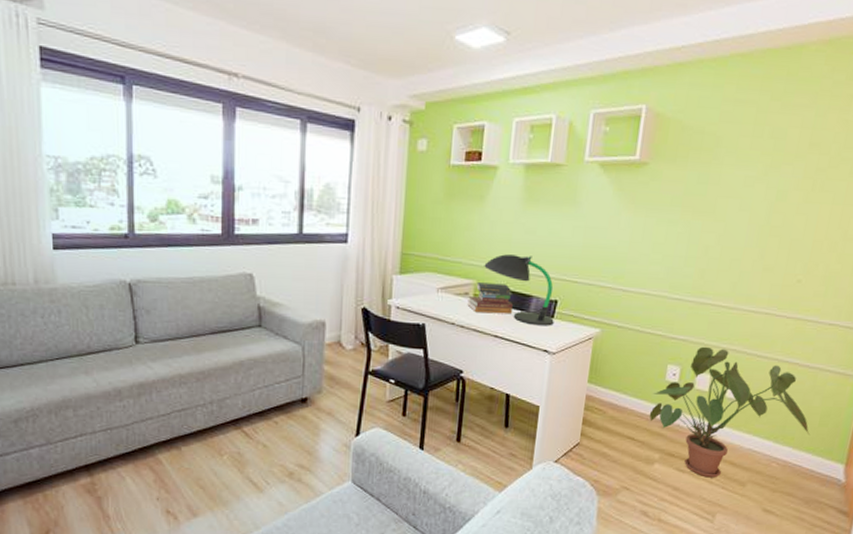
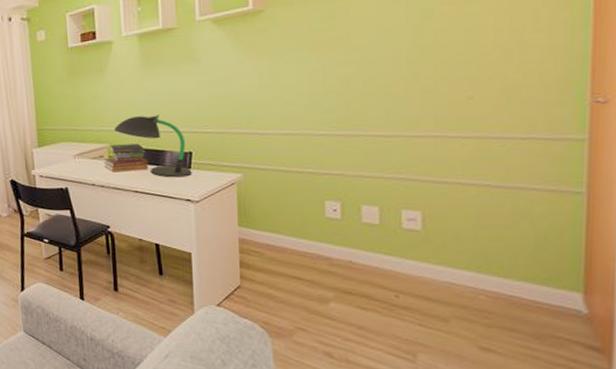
house plant: present [649,346,811,478] -> none [313,178,525,315]

